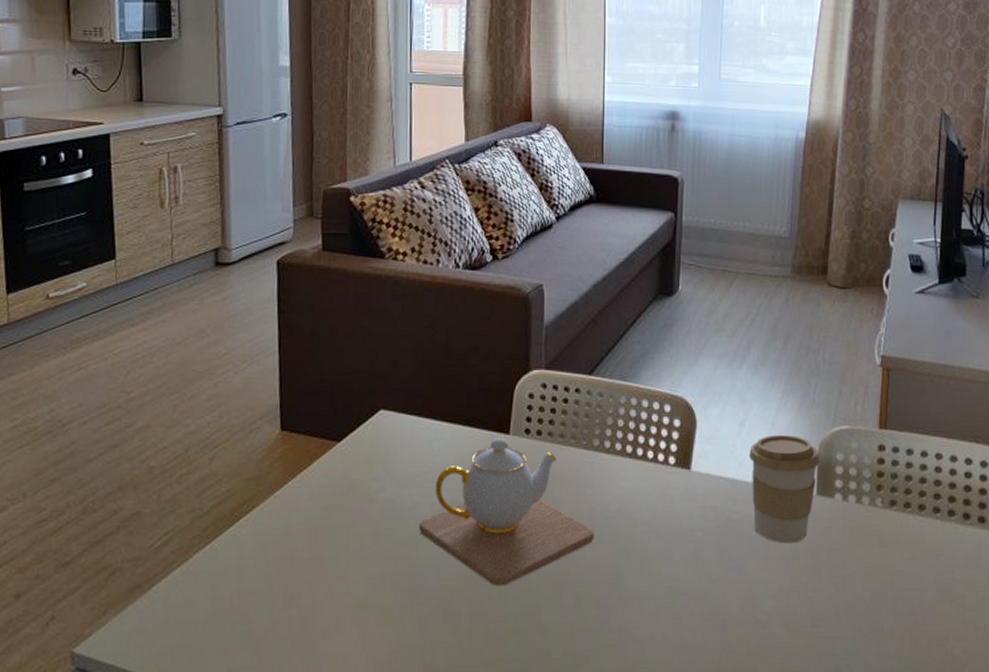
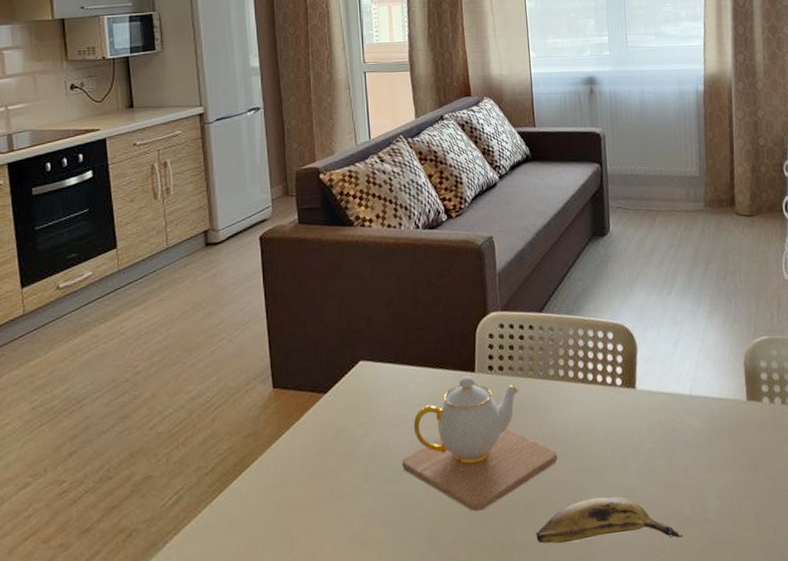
banana: none [562,585,727,637] -> present [536,496,683,544]
coffee cup: present [749,434,820,544] -> none [685,349,747,447]

